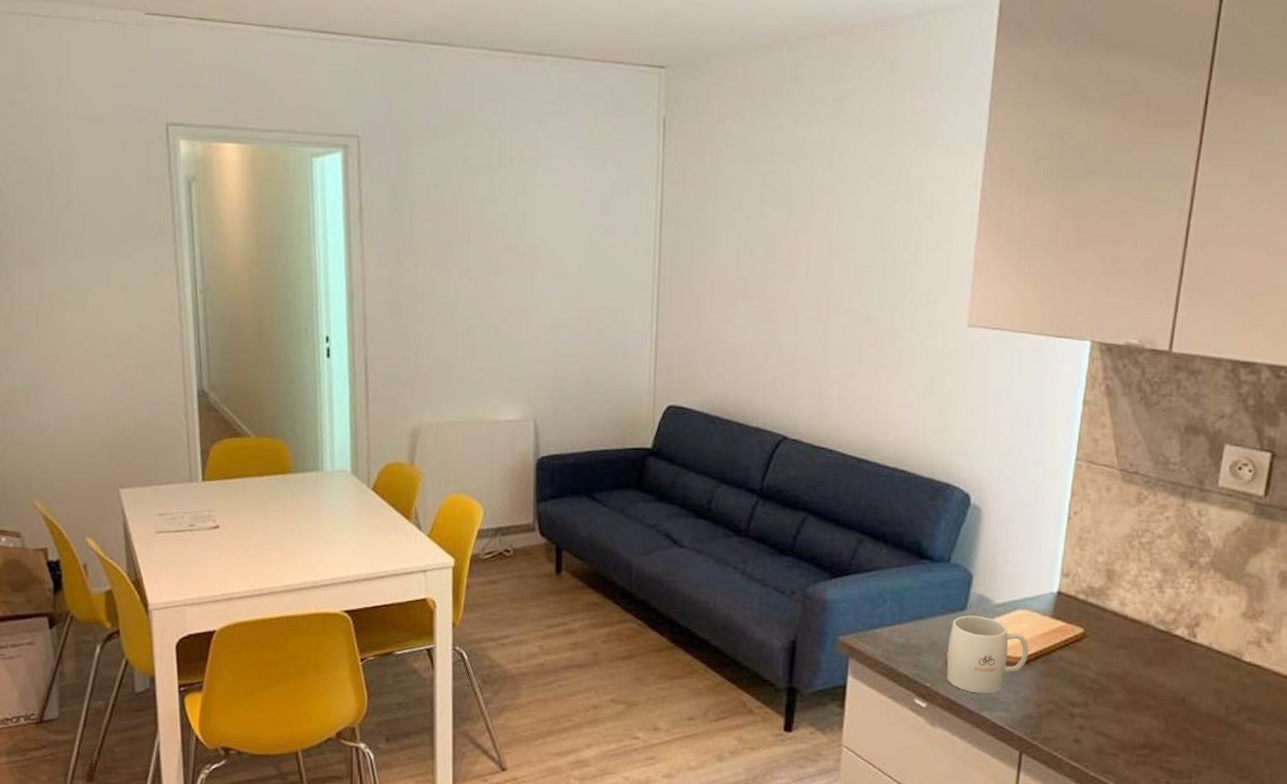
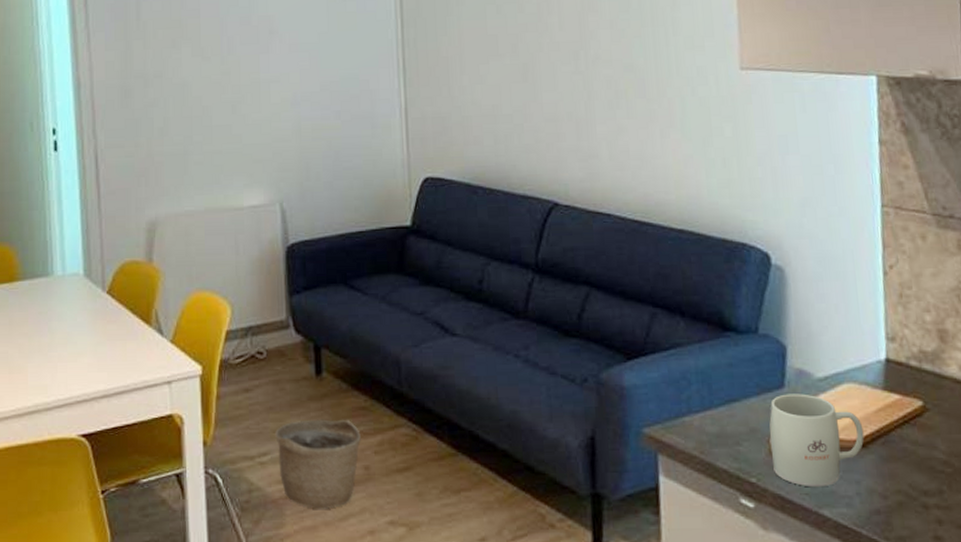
basket: none [516,611,592,686] -> present [275,419,361,509]

